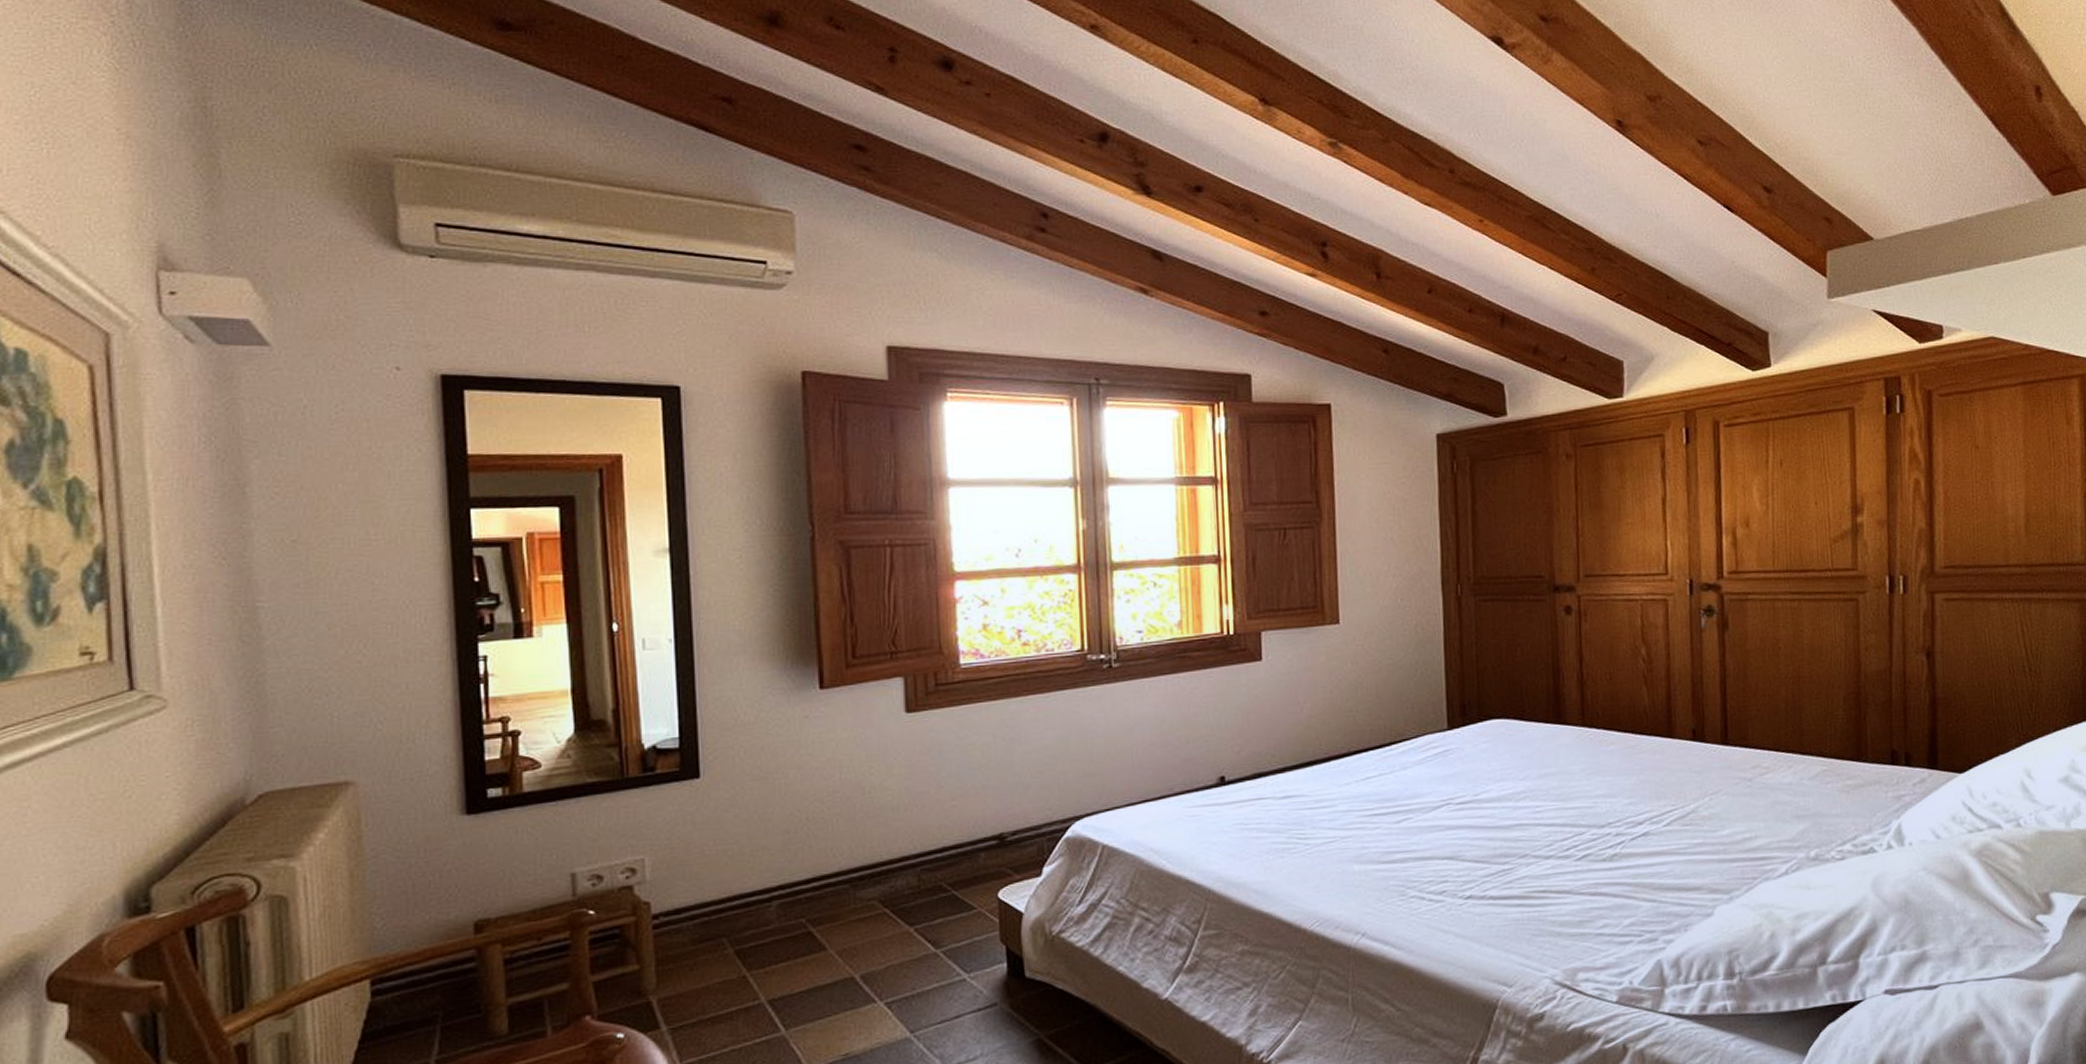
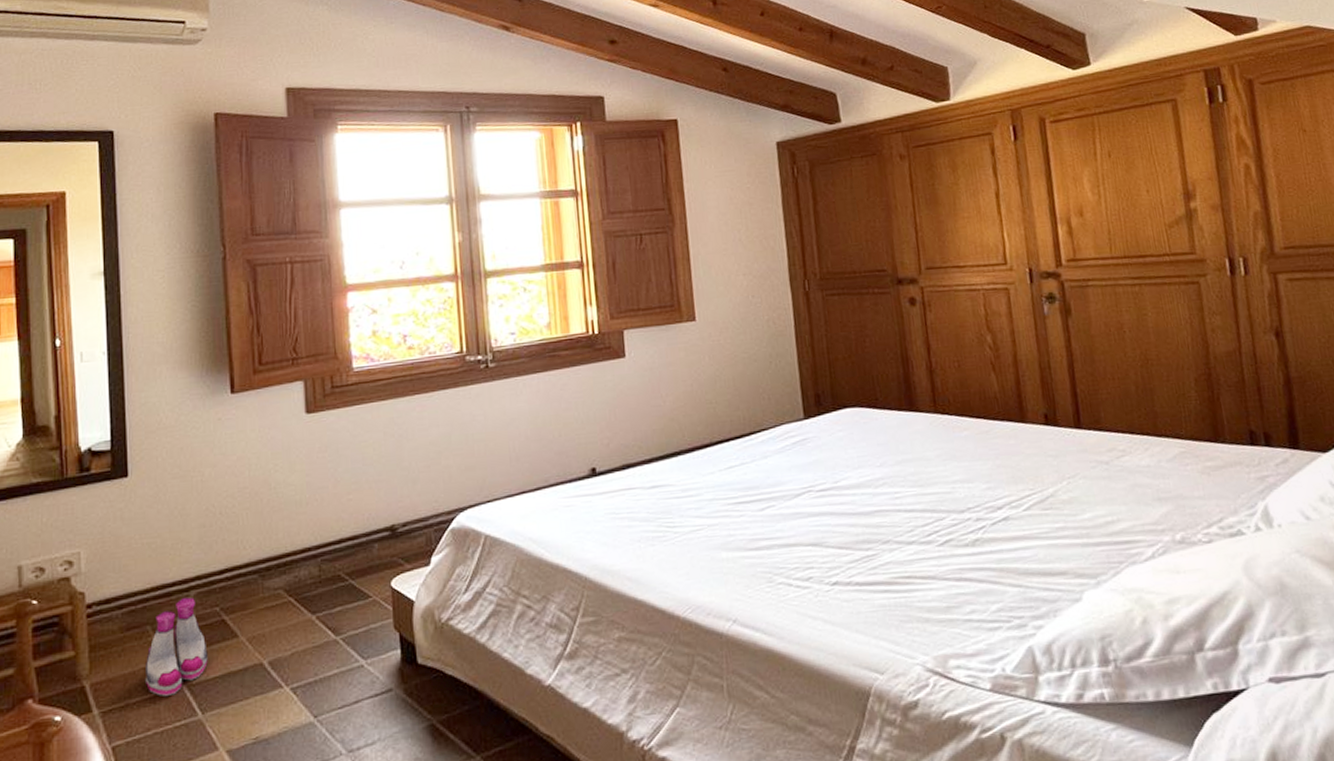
boots: none [720,907,792,1012] -> present [144,597,208,696]

